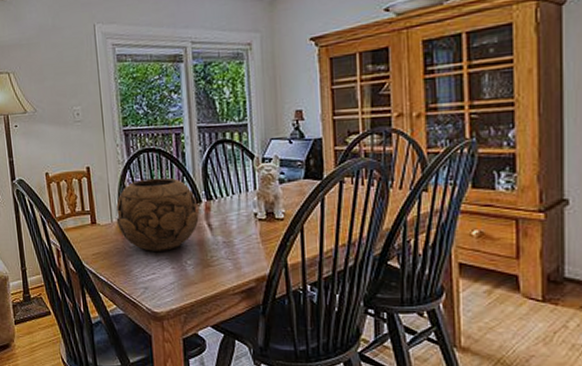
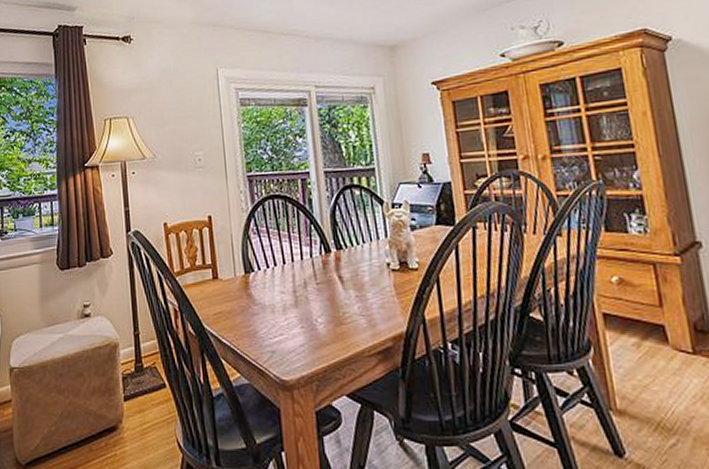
decorative bowl: present [116,177,199,251] -> none [240,226,329,309]

